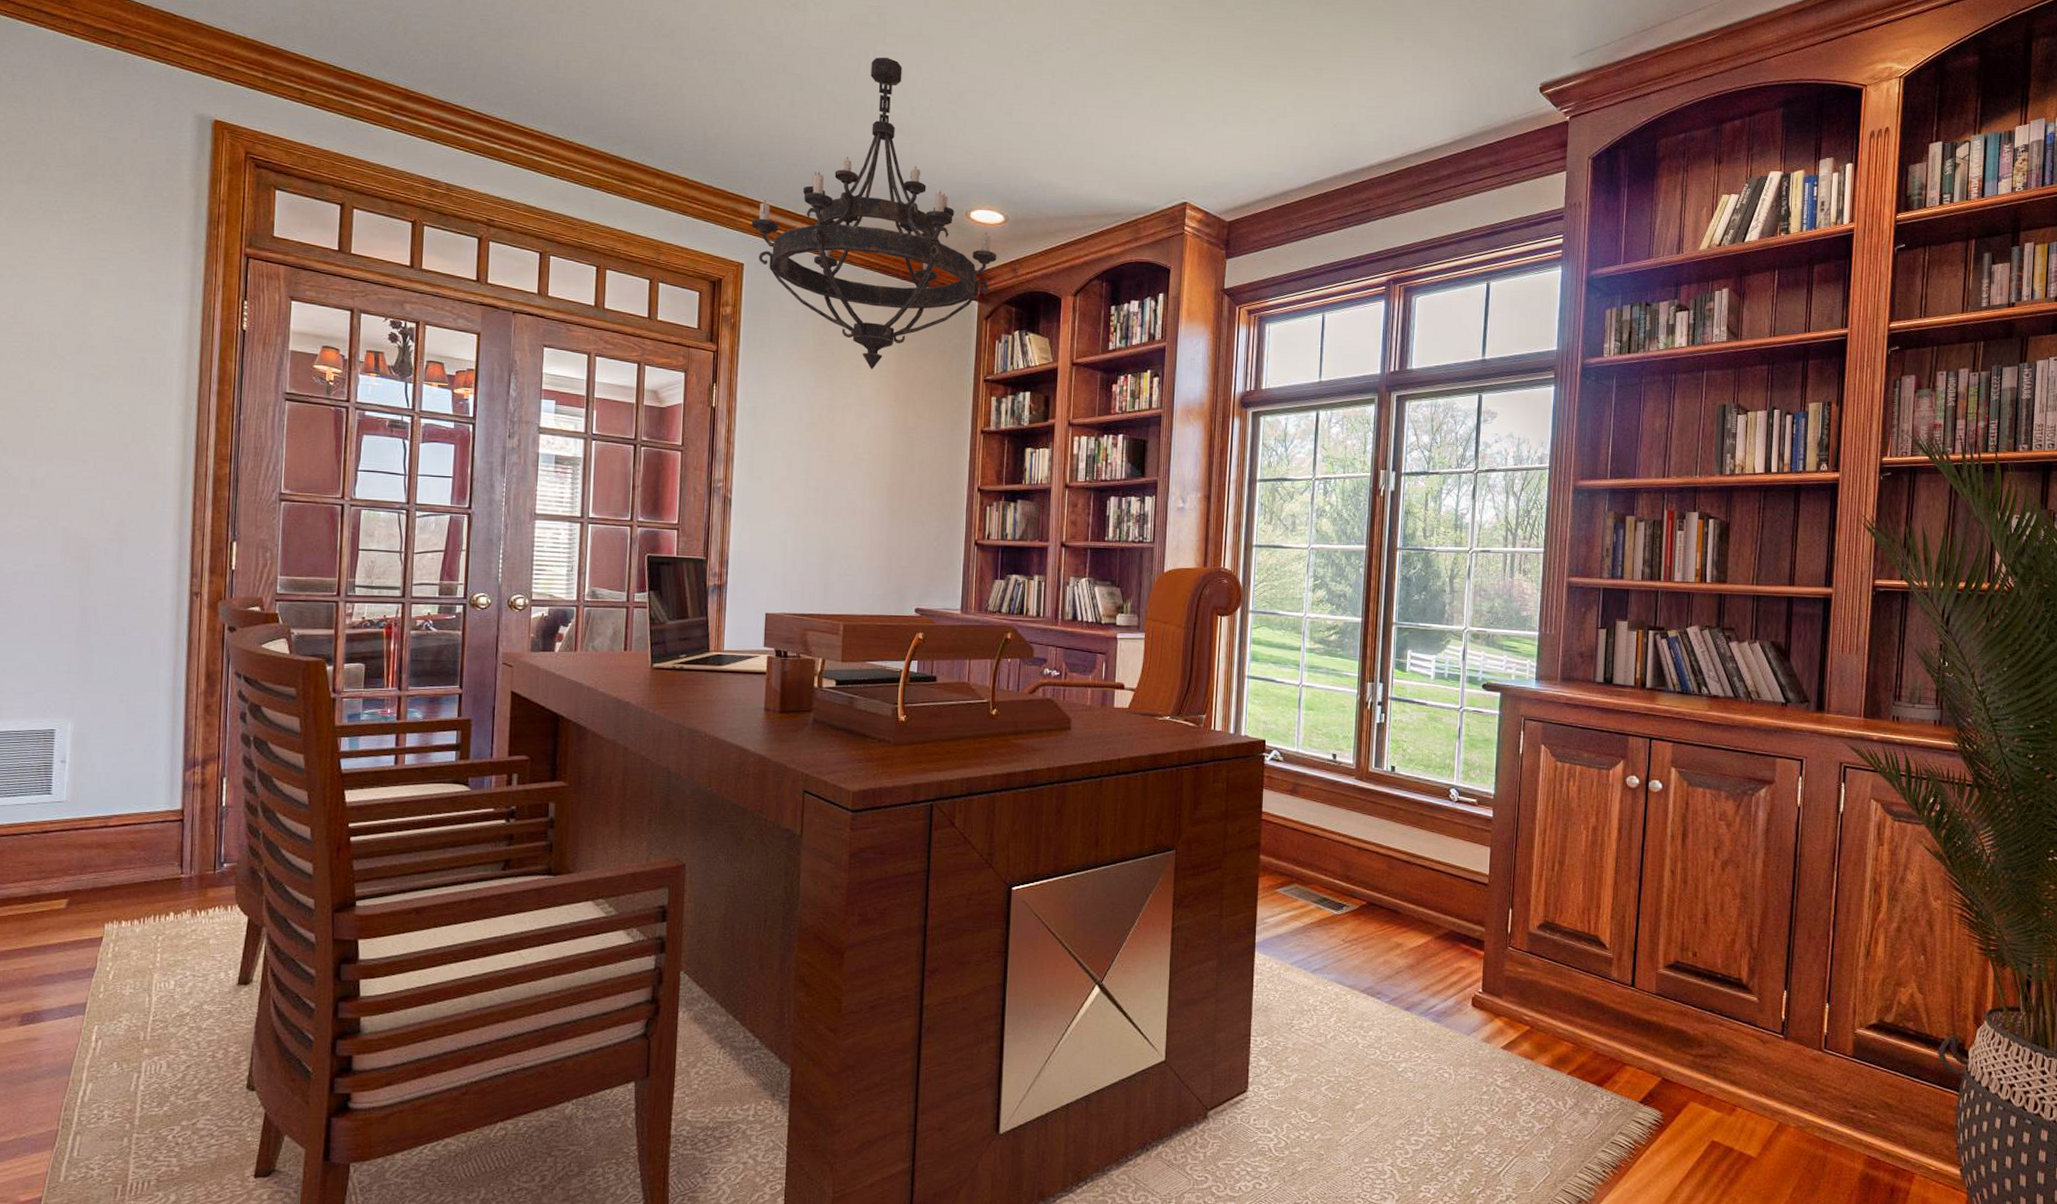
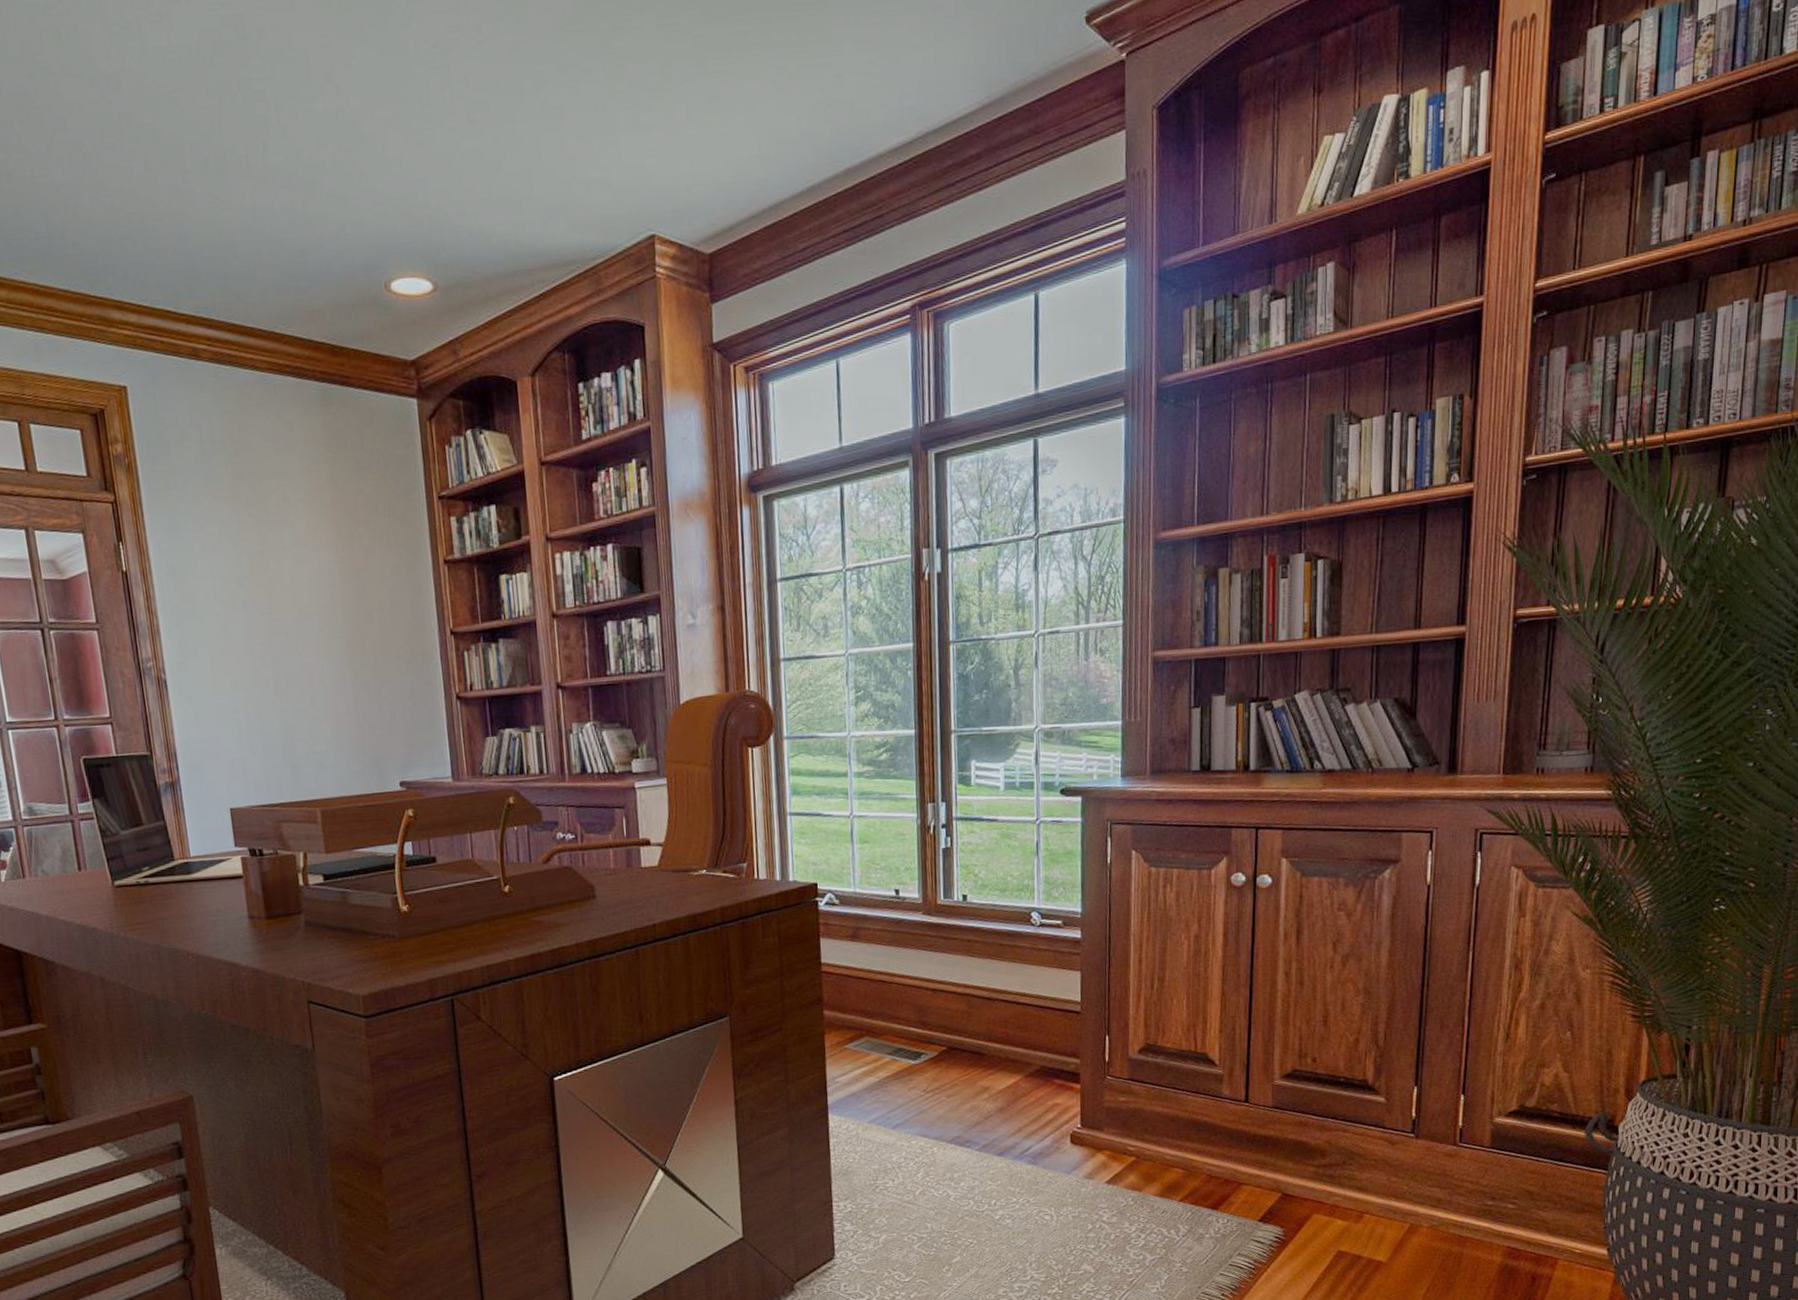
chandelier: present [751,57,997,370] -> none [125,85,432,501]

